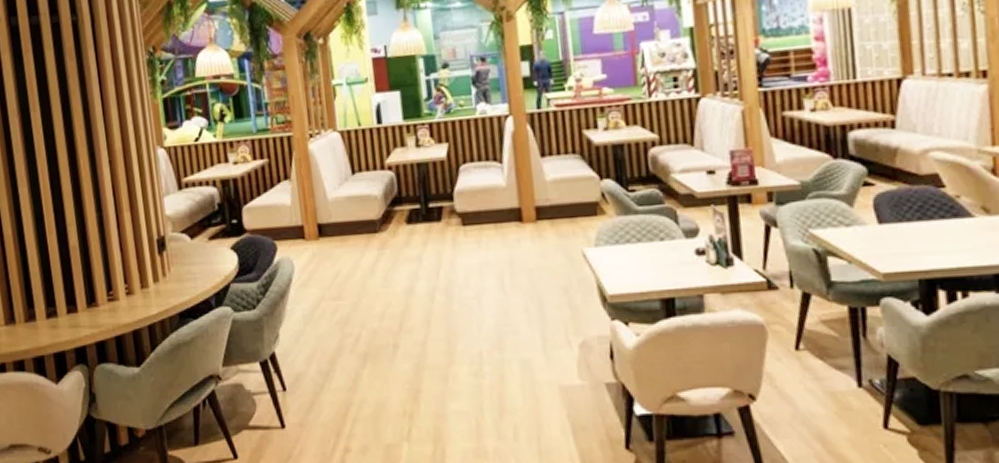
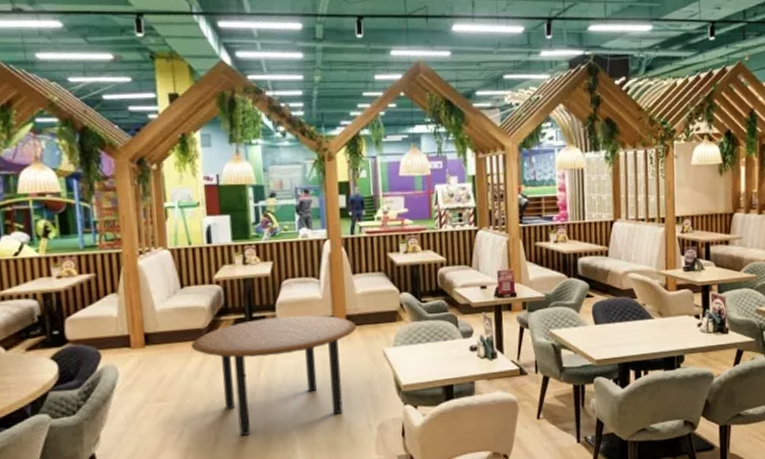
dining table: none [365,205,548,346] -> present [191,315,356,437]

